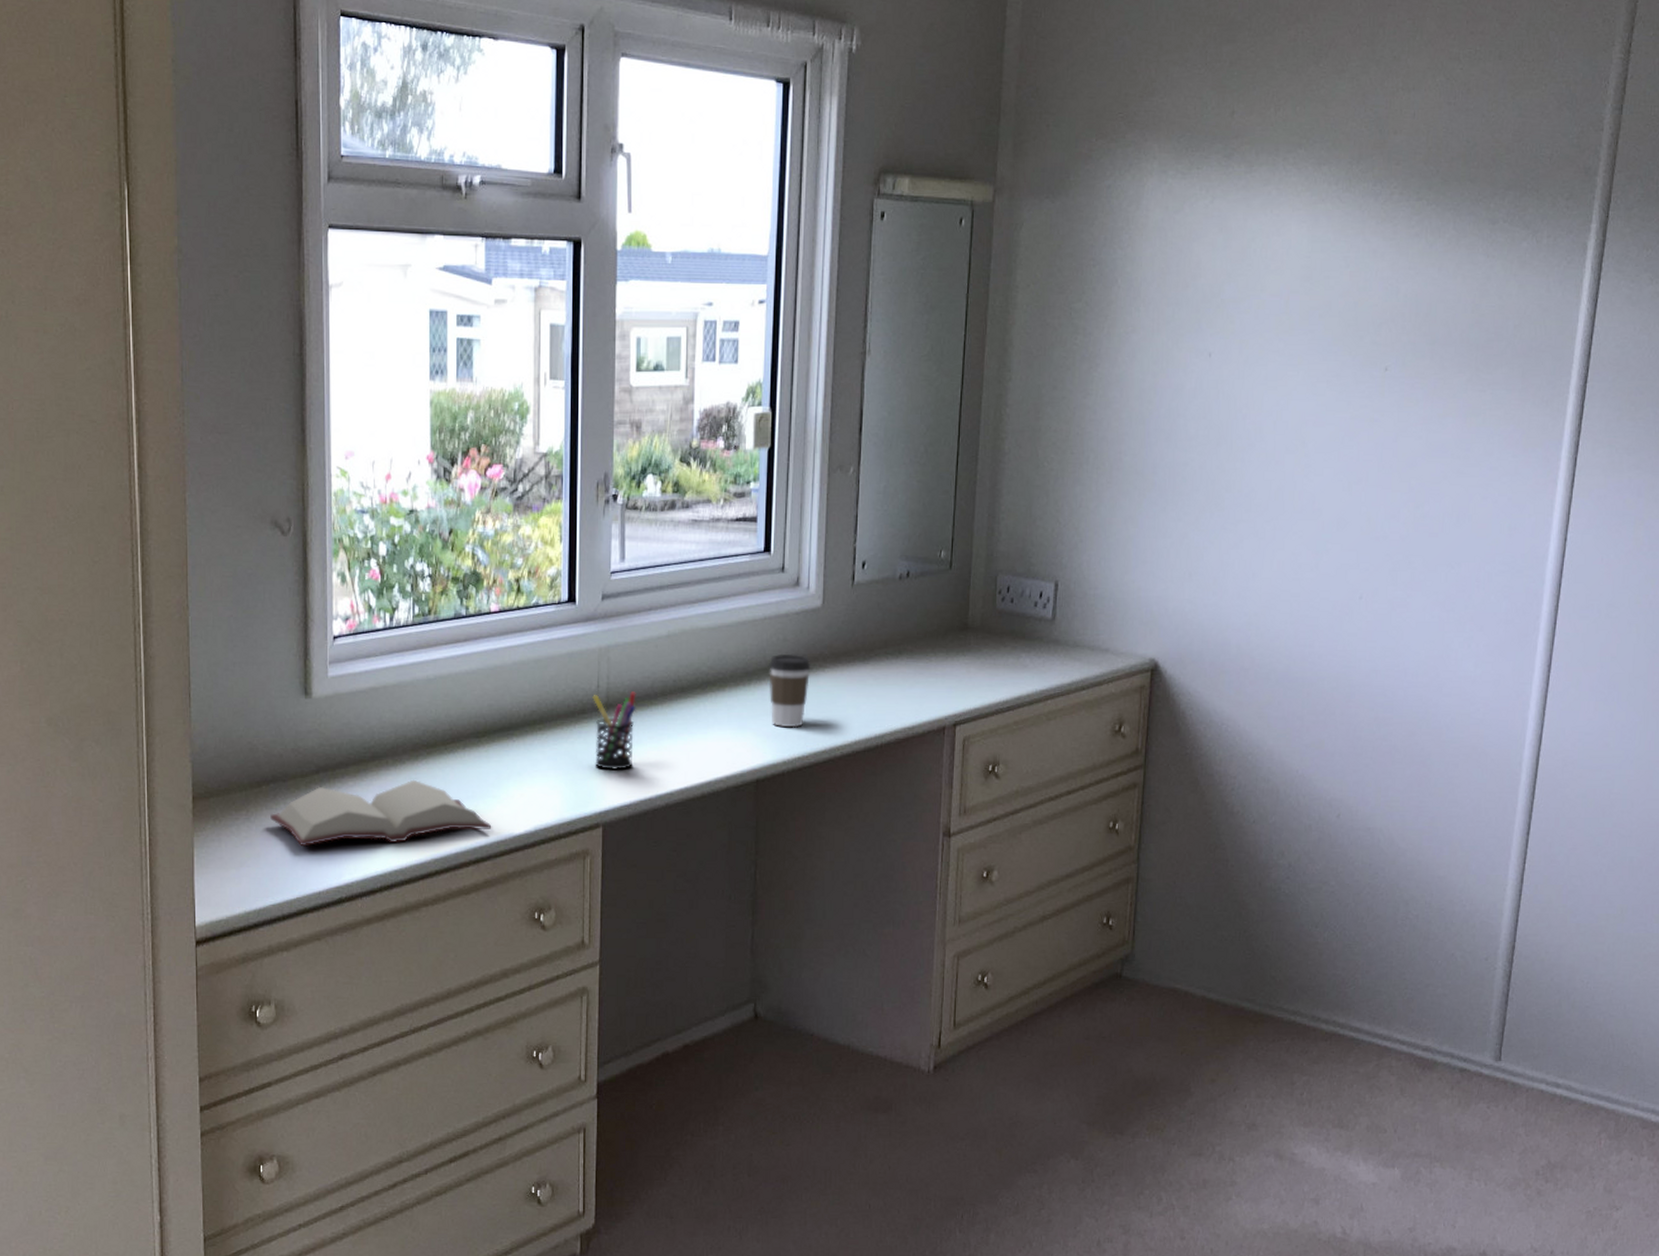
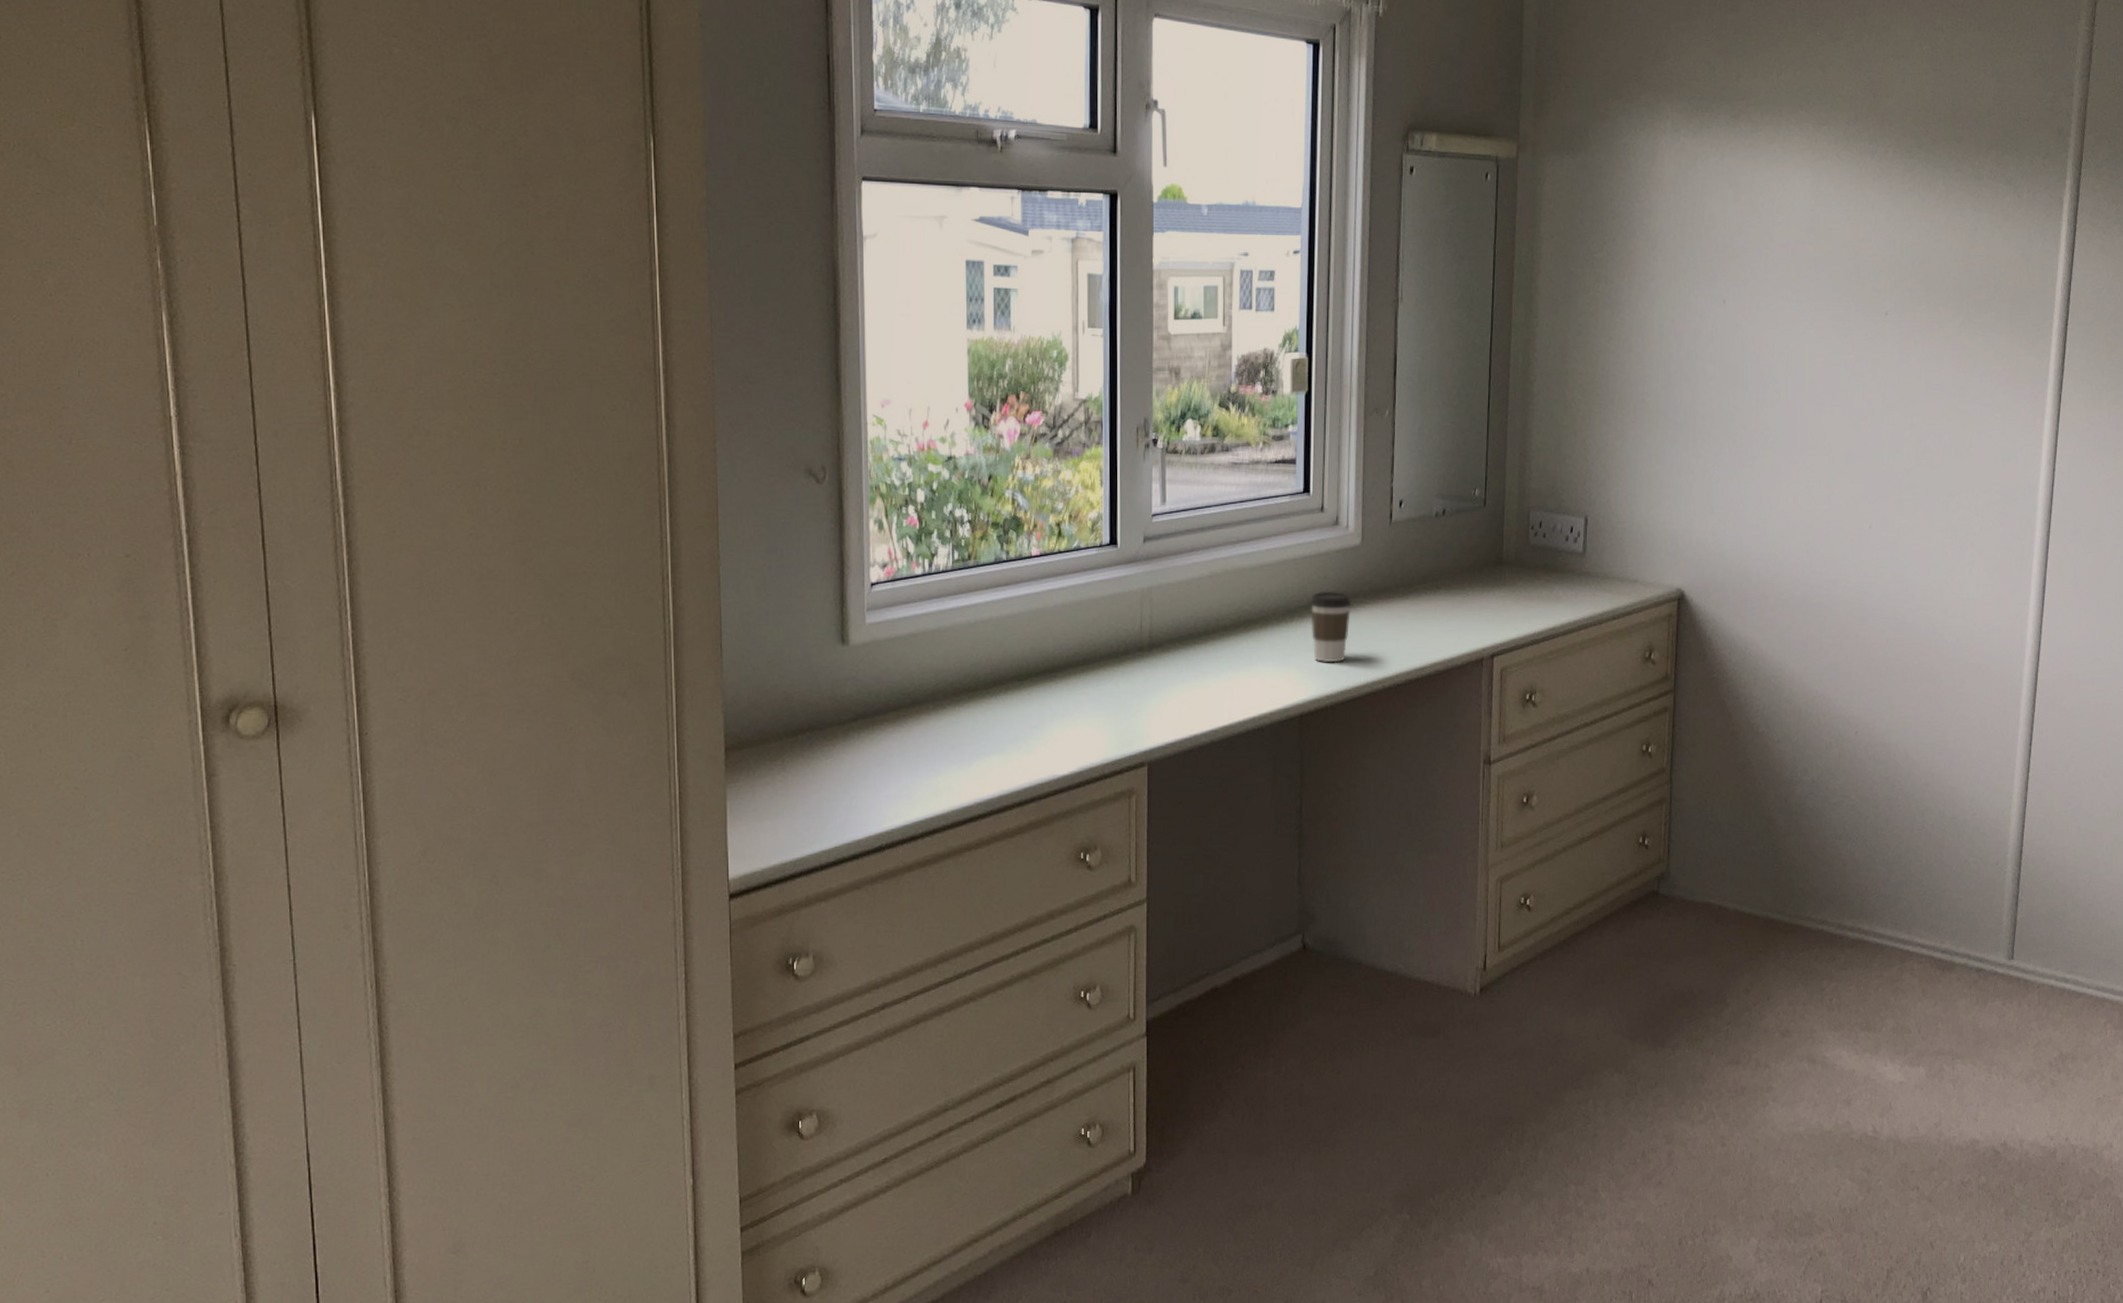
hardback book: present [270,779,492,847] -> none [807,724,1036,795]
pen holder: present [592,692,636,770] -> none [1136,631,1180,709]

